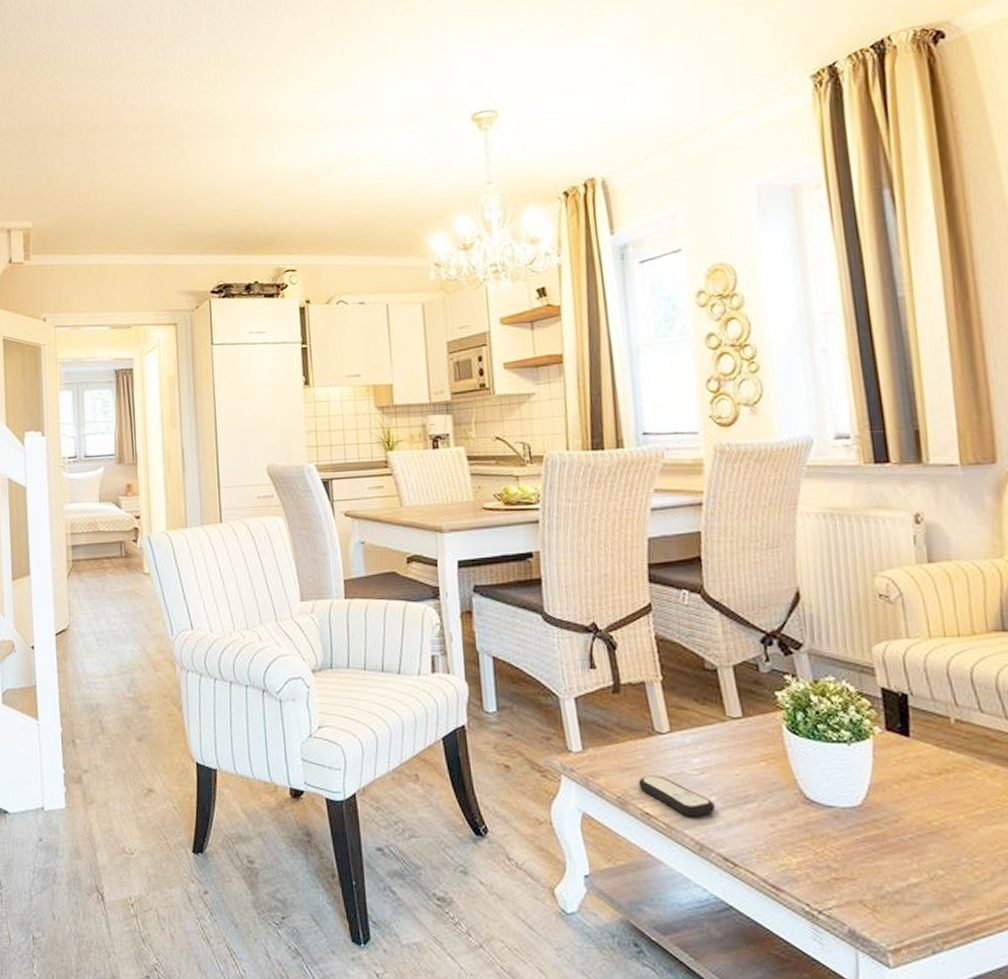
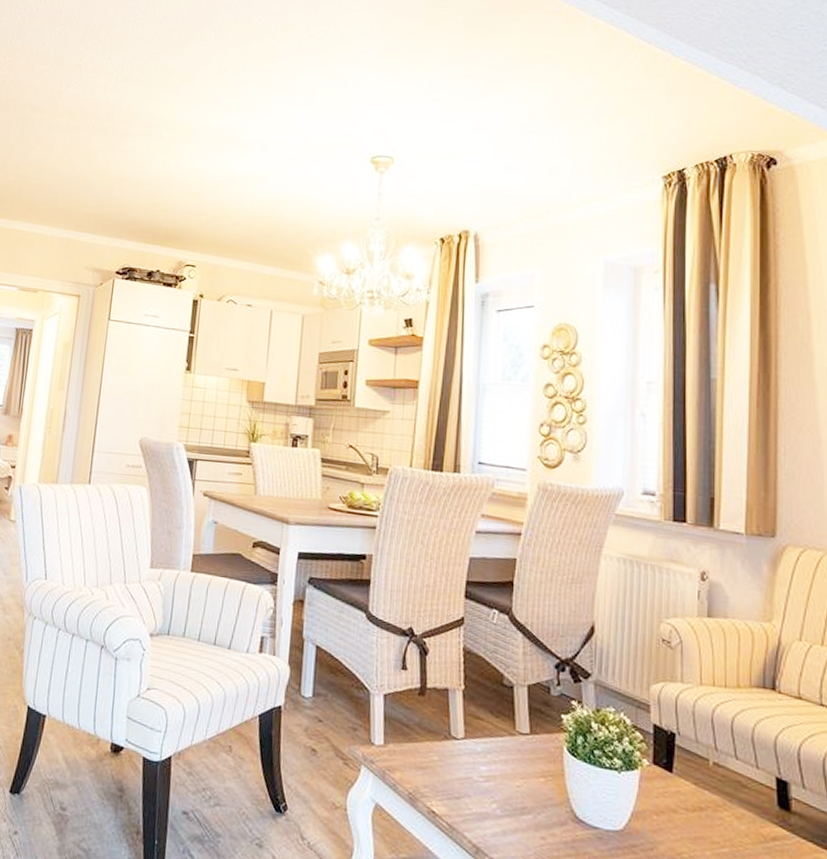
remote control: present [638,775,716,817] -> none [429,776,495,822]

